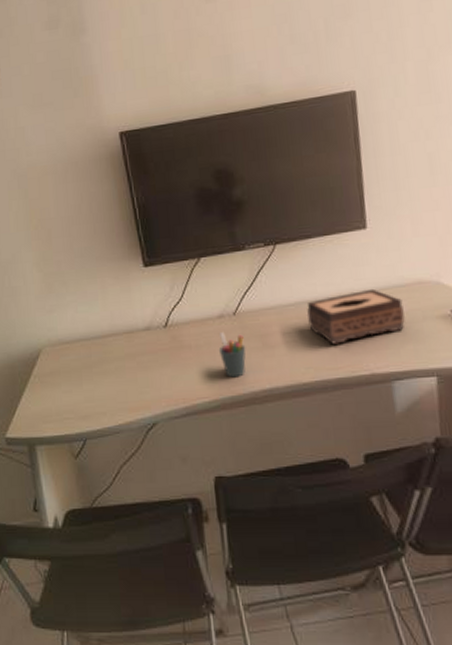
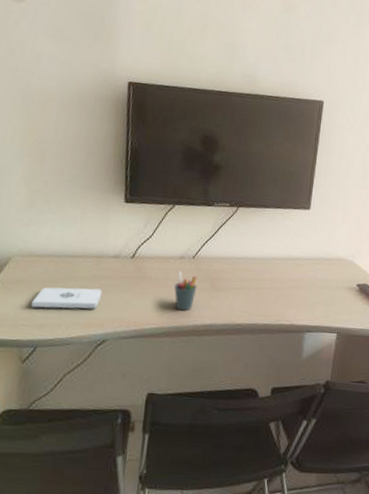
notepad: none [71,367,142,399] -> present [31,287,103,309]
tissue box: present [306,288,405,344] -> none [251,257,324,297]

